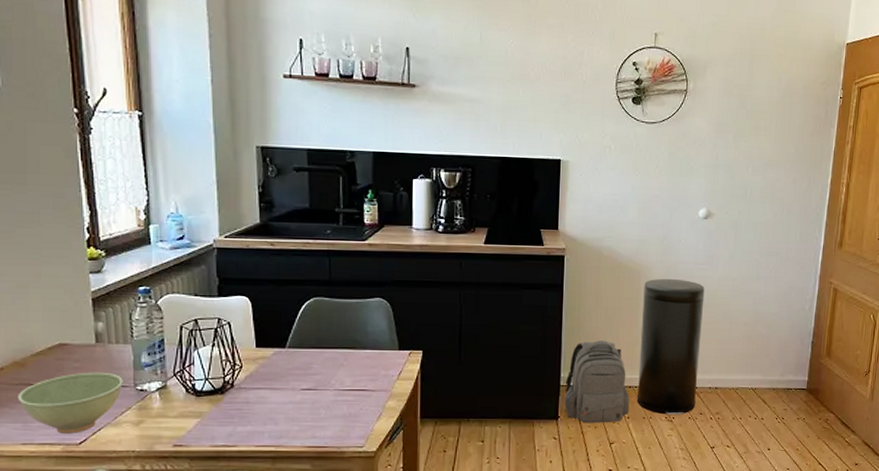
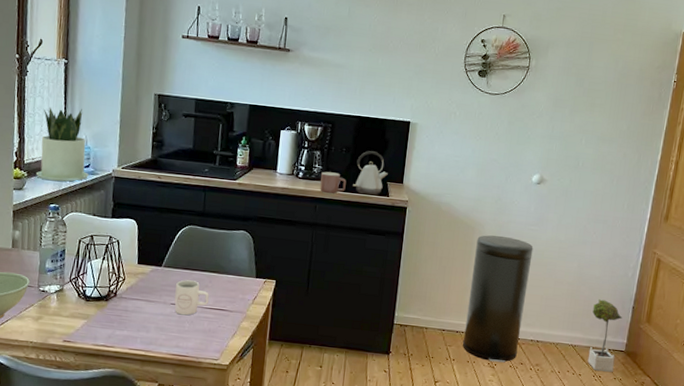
planter: none [117,169,184,259] -> present [36,107,89,182]
mug: none [305,360,347,401] -> present [174,280,209,316]
mug: none [463,223,494,249] -> present [320,171,347,196]
kettle: none [502,196,540,247] -> present [353,151,388,196]
backpack: present [564,340,630,423] -> none [396,286,456,363]
potted tree: none [769,337,802,412] -> present [587,299,623,372]

